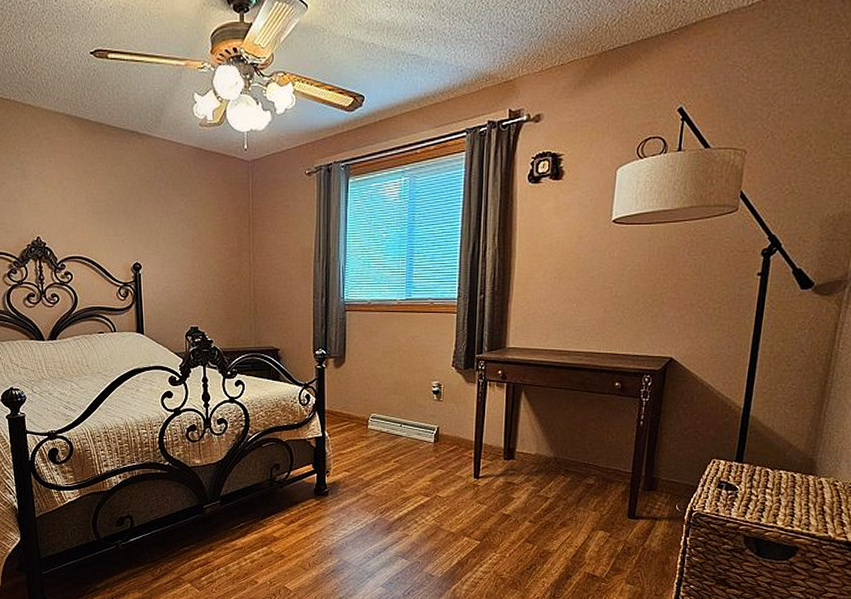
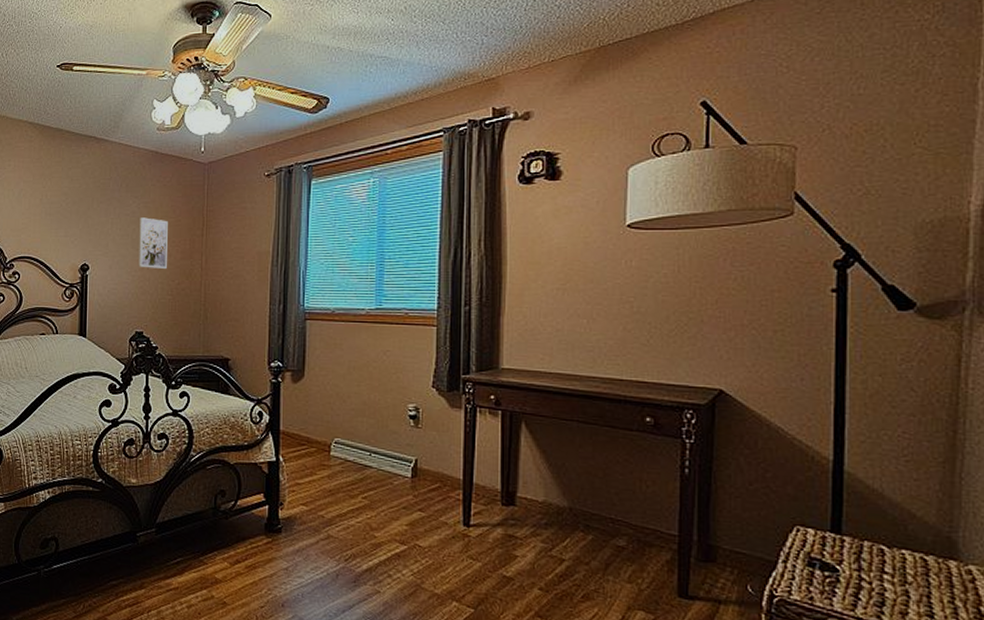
wall art: none [188,216,217,267] -> present [138,217,168,270]

